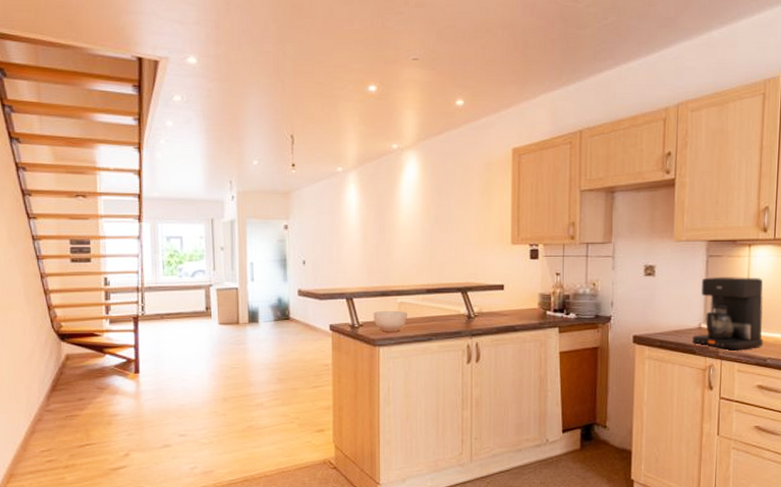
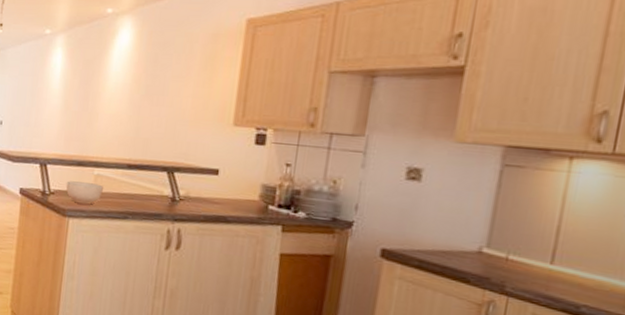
coffee maker: present [693,277,764,351] -> none [467,191,587,290]

